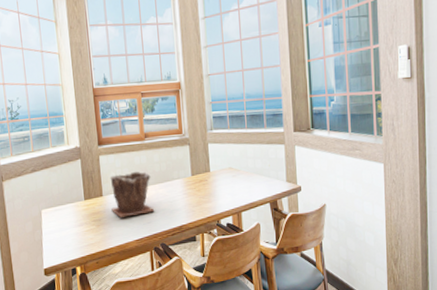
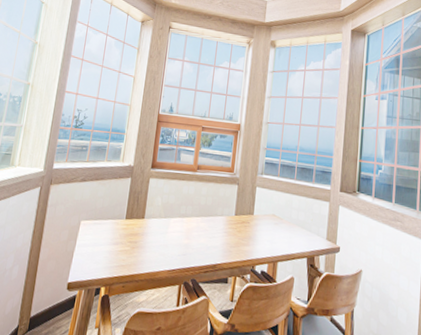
plant pot: present [110,171,155,217] -> none [150,199,195,245]

